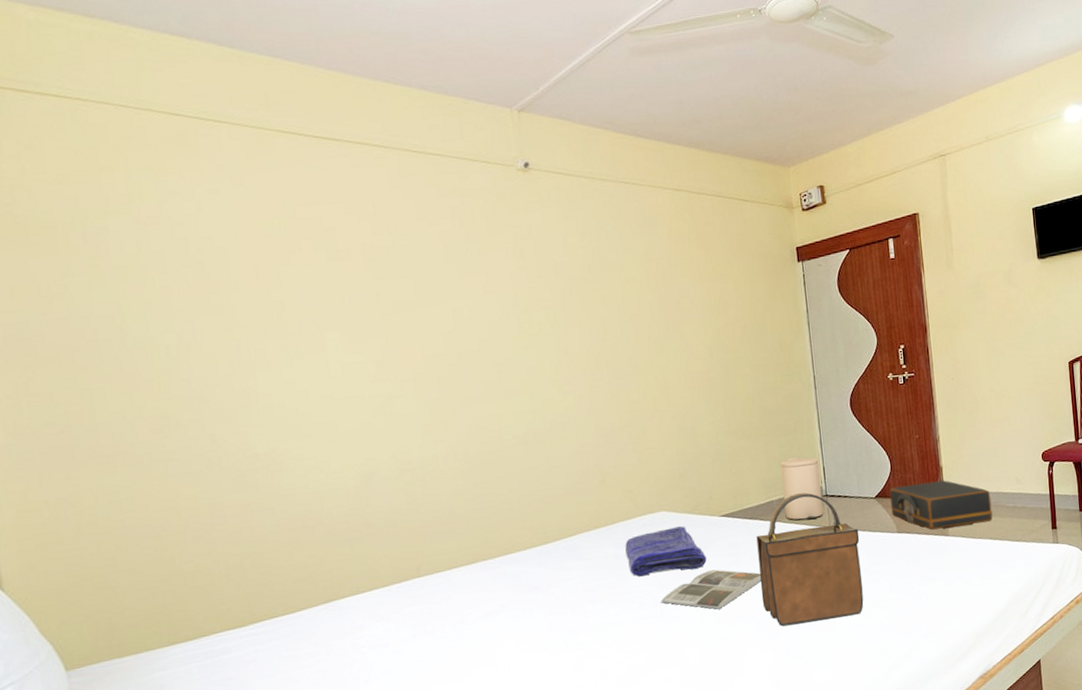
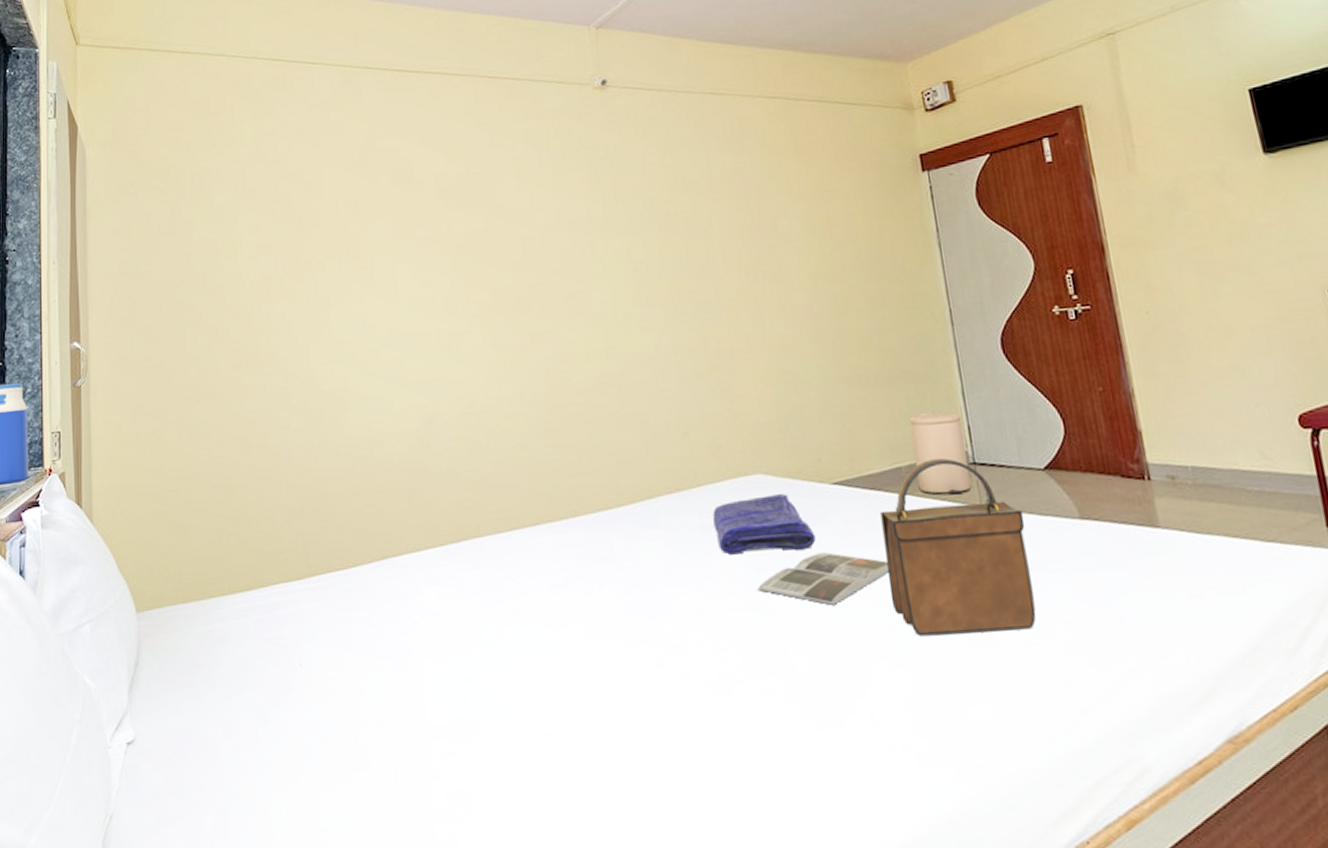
suitcase: present [889,480,993,530] -> none [1064,449,1227,518]

